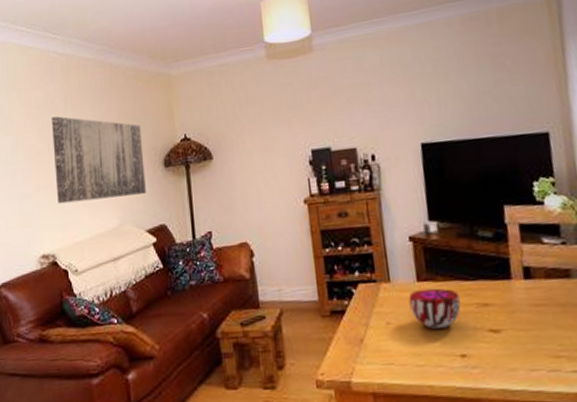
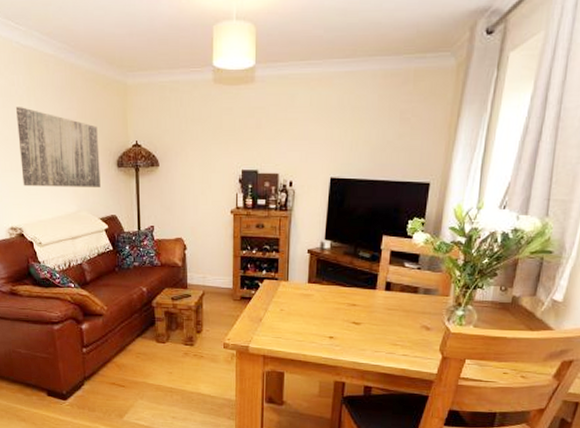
decorative bowl: present [408,288,461,329] -> none [299,289,336,317]

